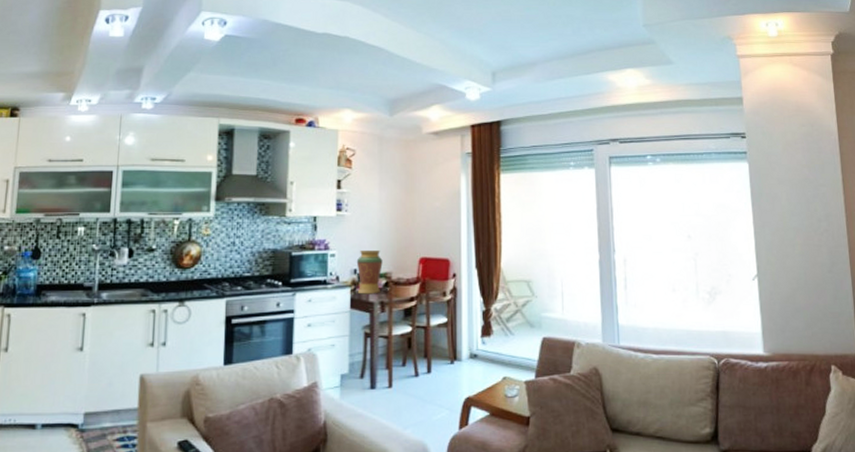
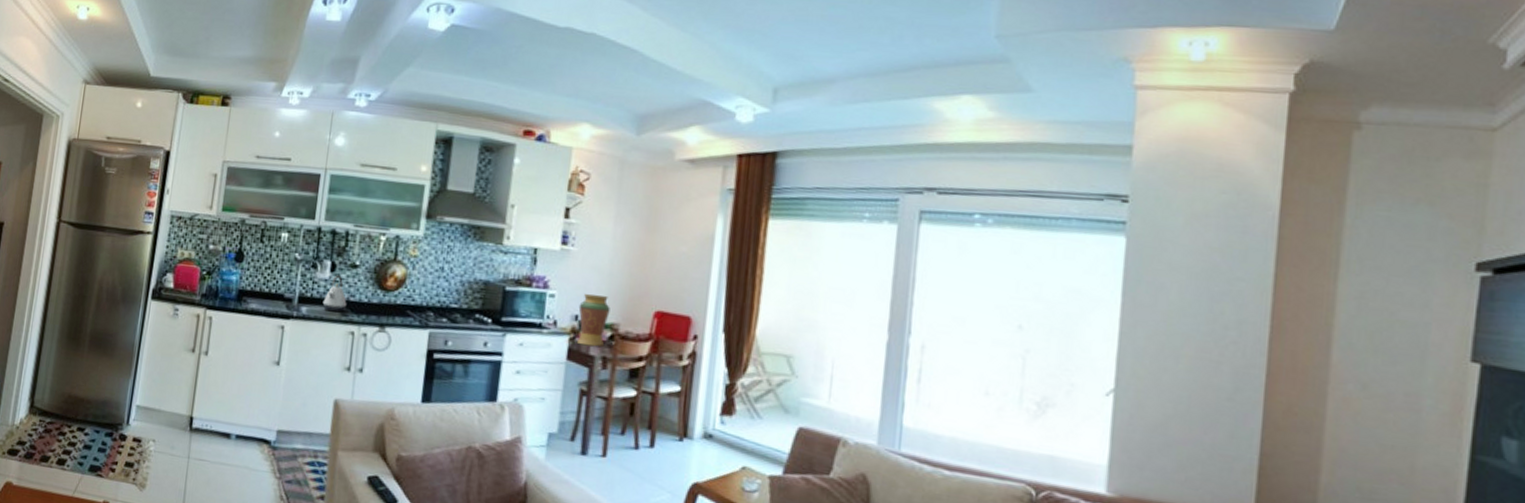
kettle: none [122,260,146,294] -> present [322,275,347,313]

